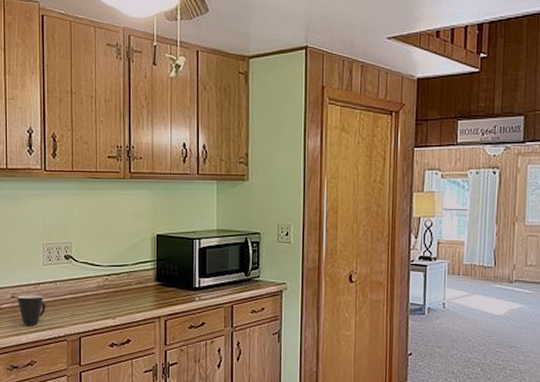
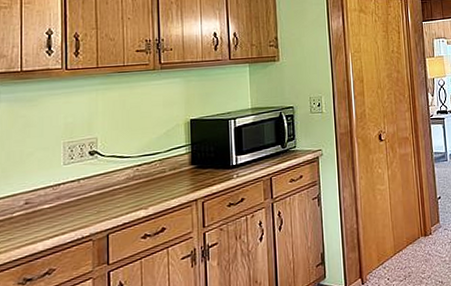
mug: present [17,295,46,326] -> none [31,196,67,232]

